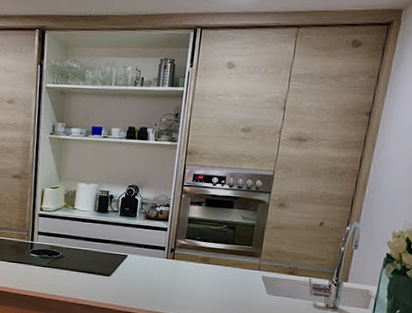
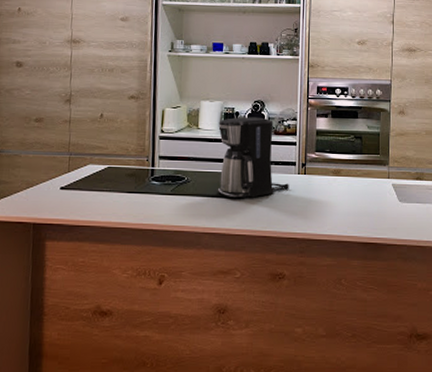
coffee maker: none [88,200,157,277] -> present [217,117,289,199]

